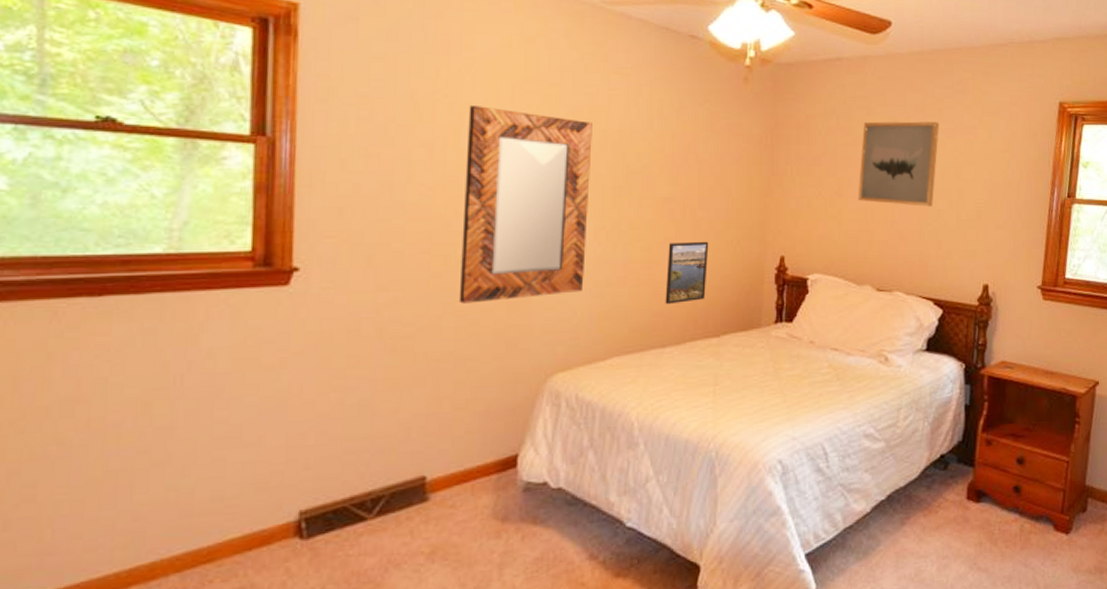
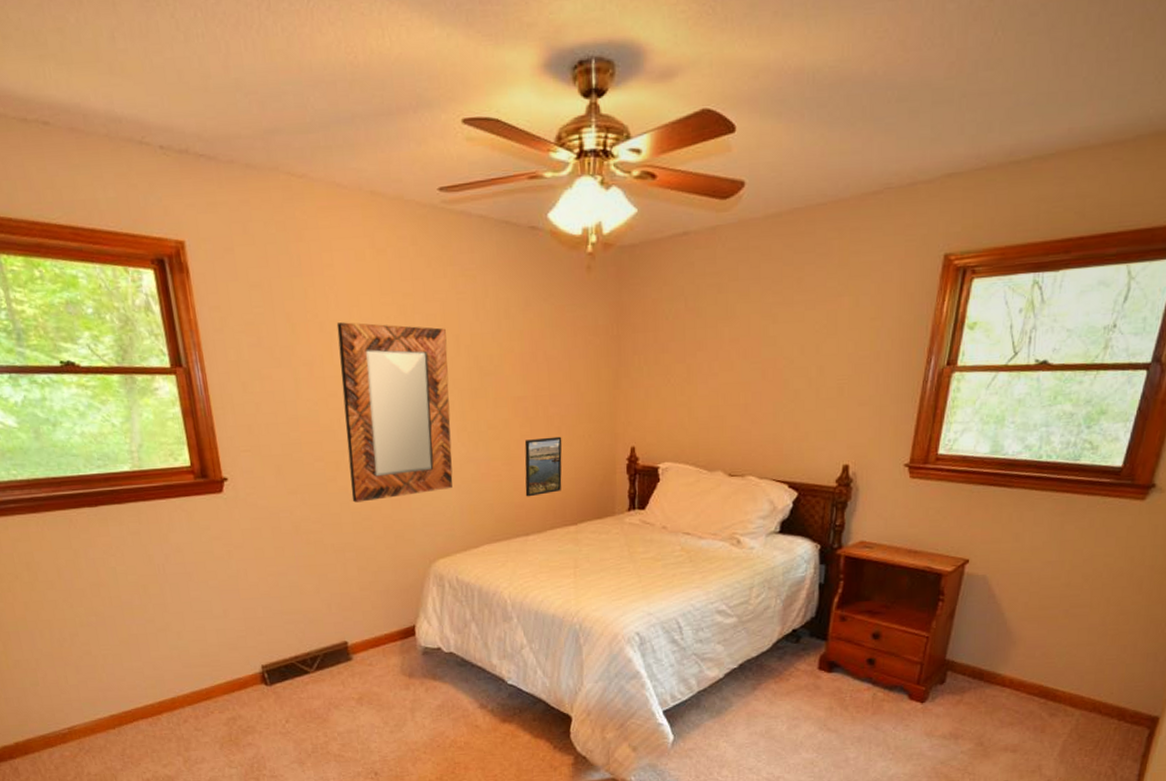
wall art: present [858,121,939,207] -> none [708,293,798,388]

